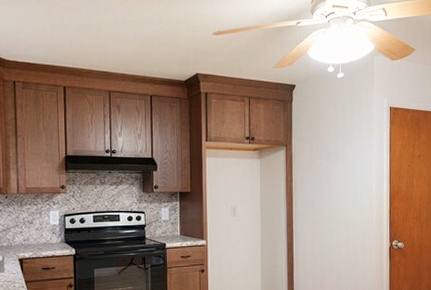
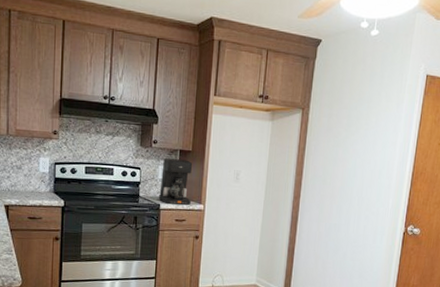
coffee maker: none [163,200,194,243] -> present [158,157,193,206]

